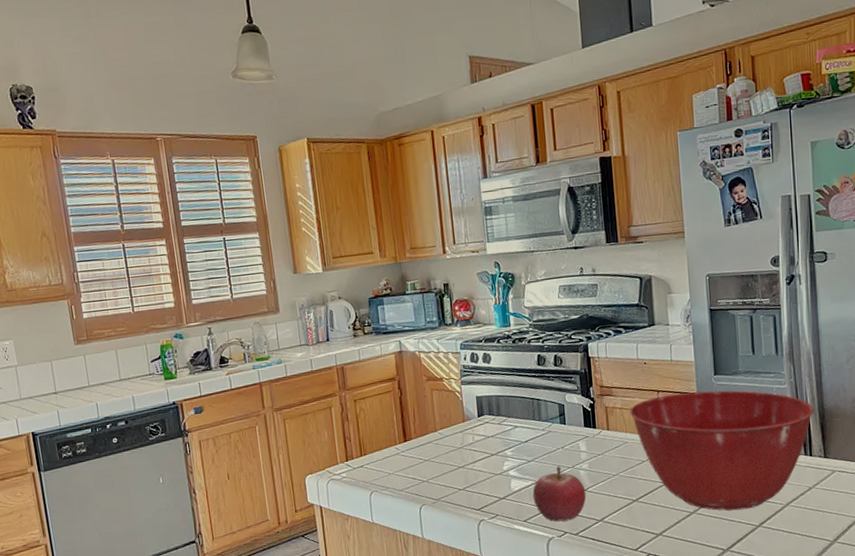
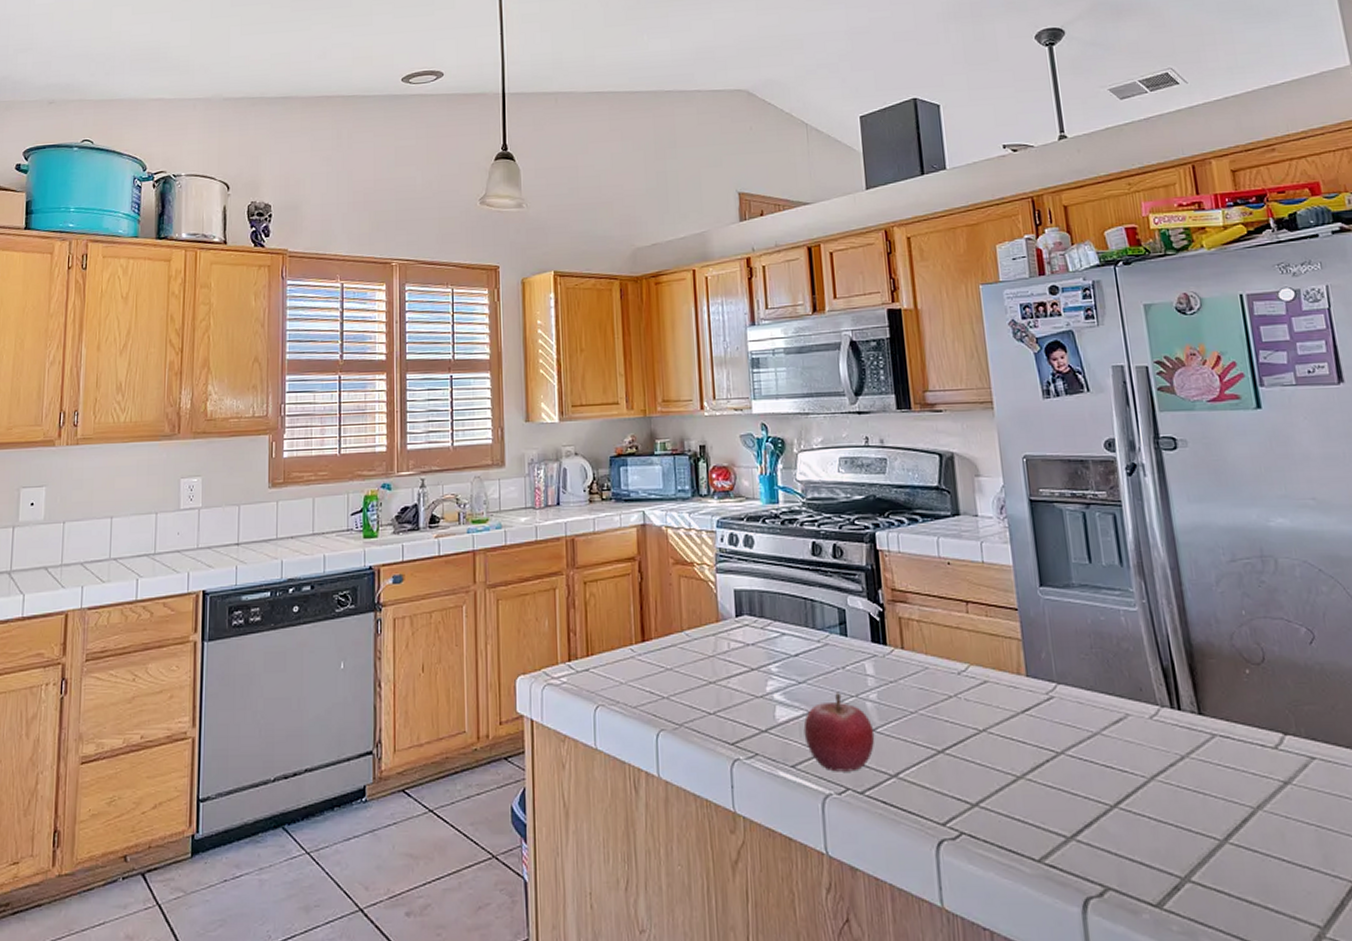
mixing bowl: present [630,390,815,511] -> none [930,607,1179,780]

